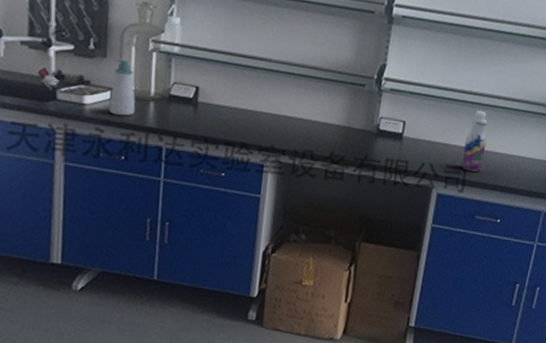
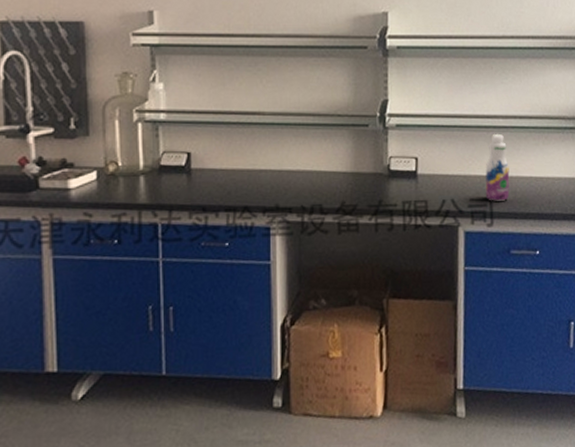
soap bottle: present [109,59,136,116] -> none [96,135,125,196]

